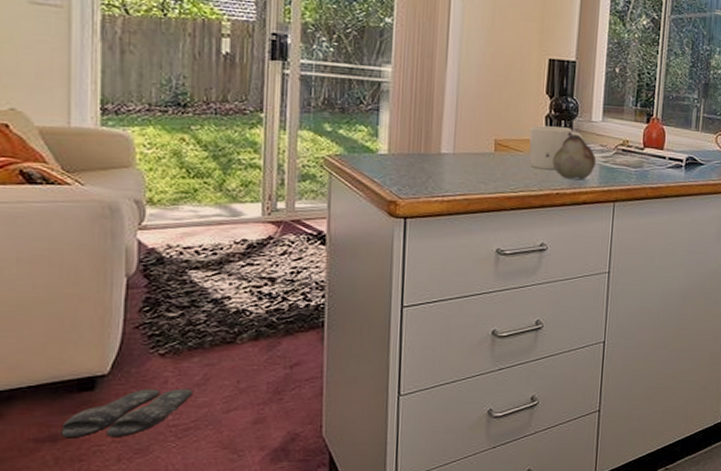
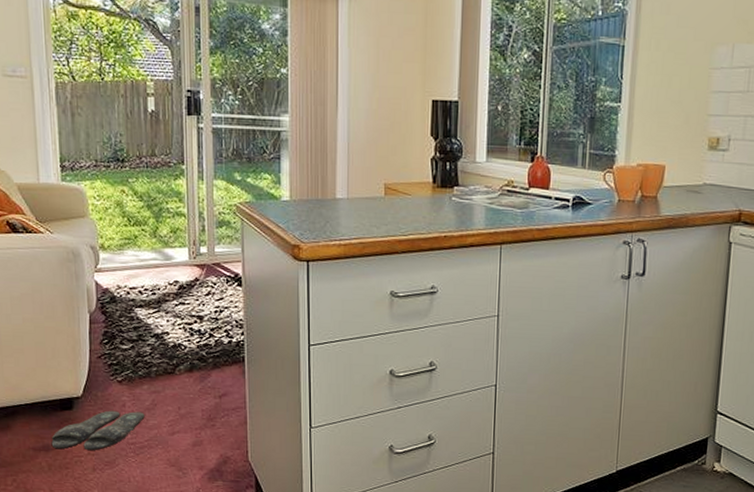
mug: present [529,125,584,170] -> none [416,168,469,213]
fruit: present [552,132,597,180] -> none [439,174,482,222]

